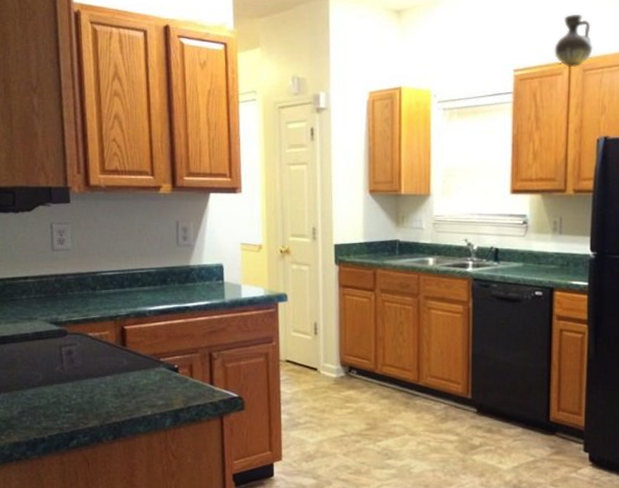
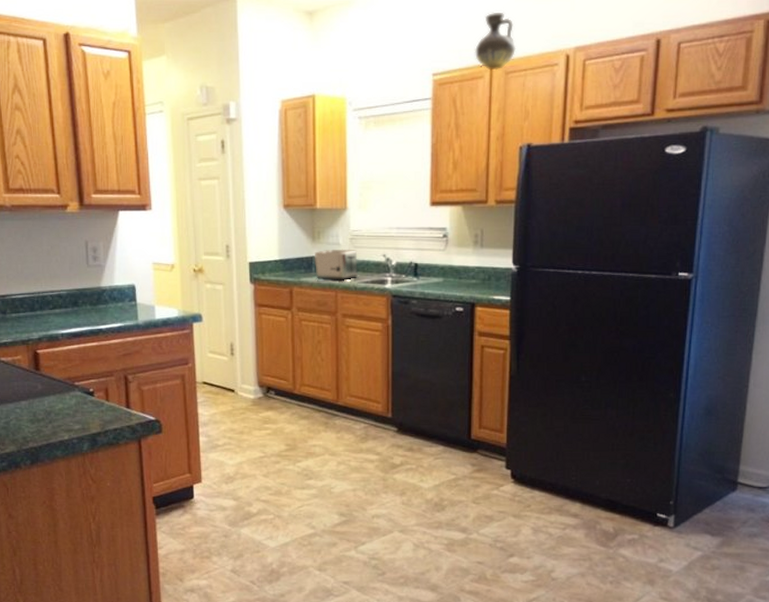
toaster: none [398,233,440,264] -> present [315,249,358,281]

